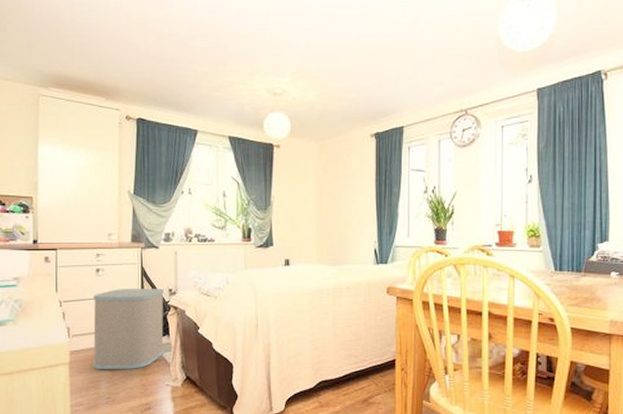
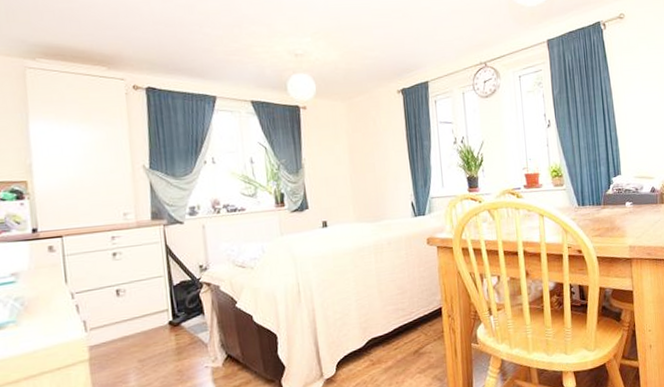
laundry basket: present [93,289,164,369] -> none [111,266,200,362]

